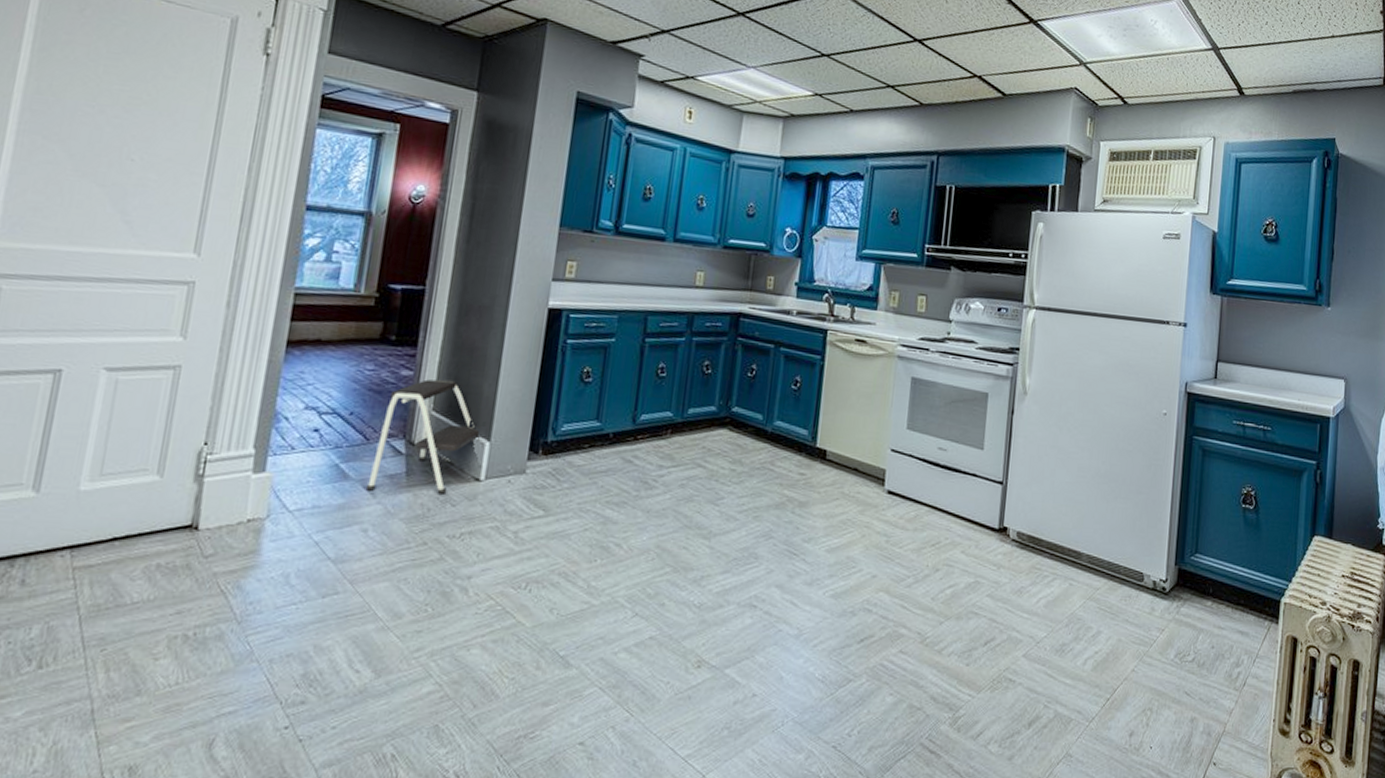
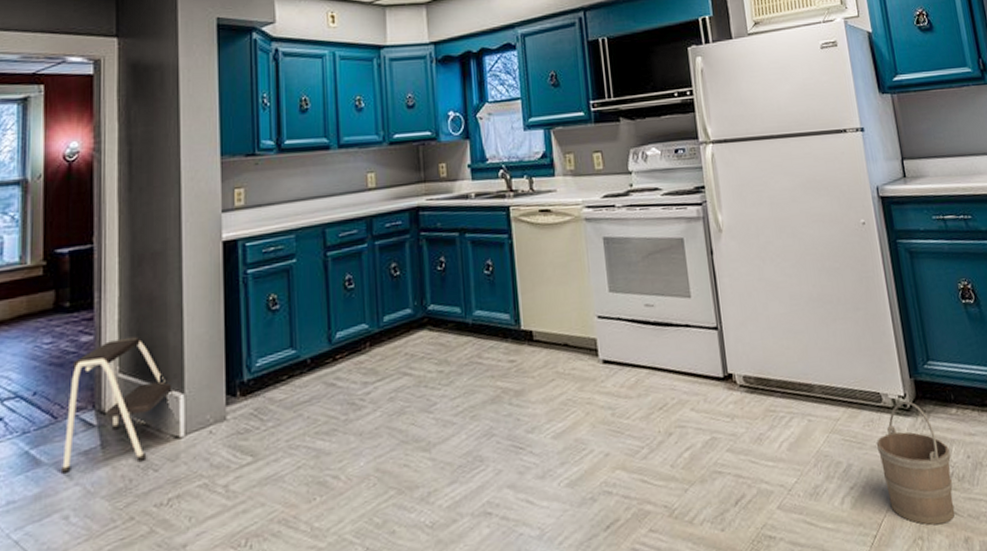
bucket: none [1128,584,1198,701] -> present [876,400,955,526]

